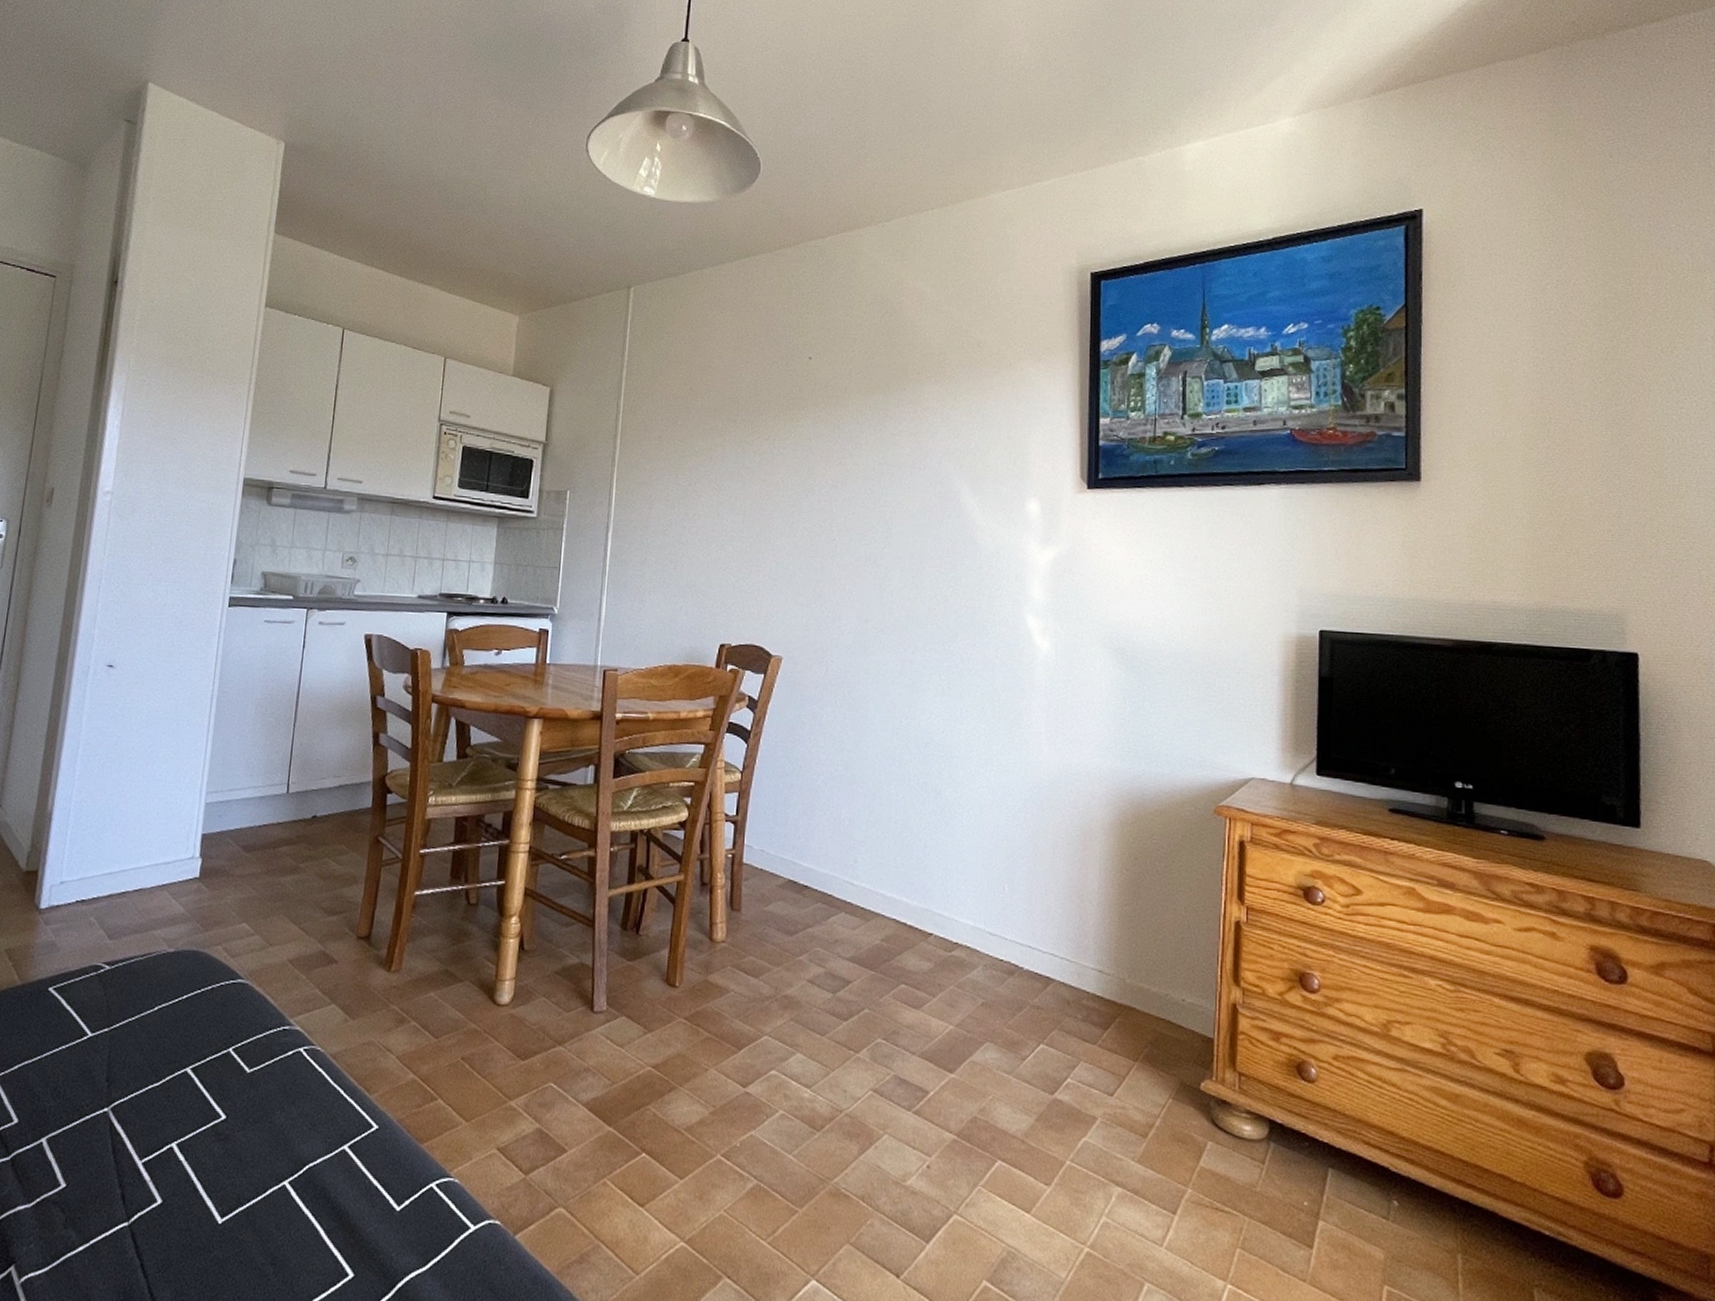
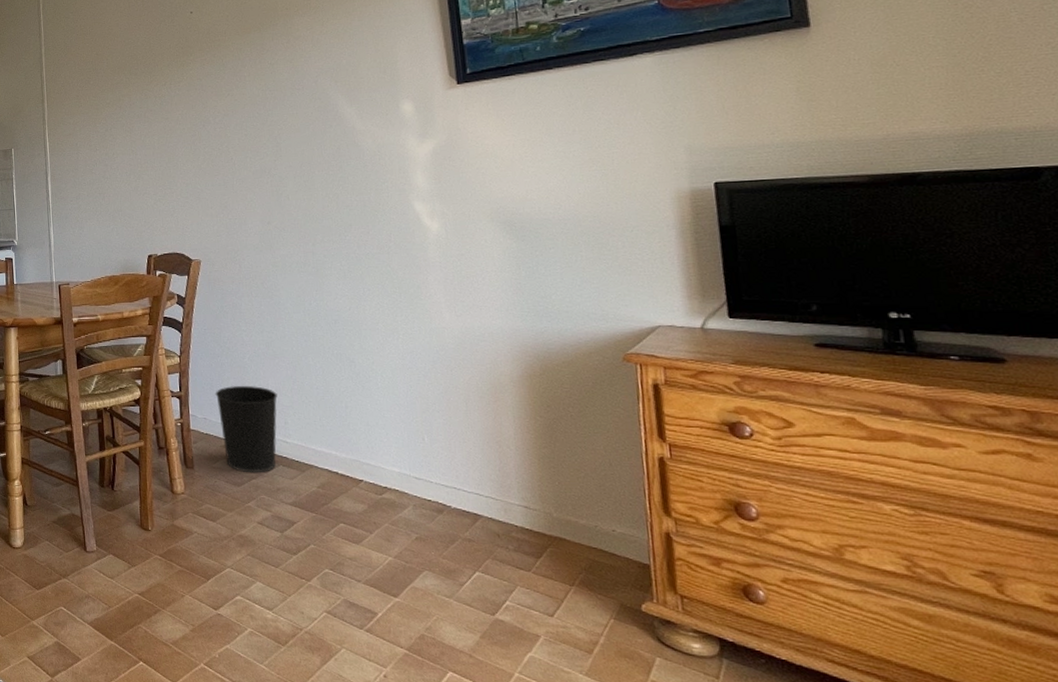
wastebasket: none [777,813,850,921] -> present [215,386,278,473]

